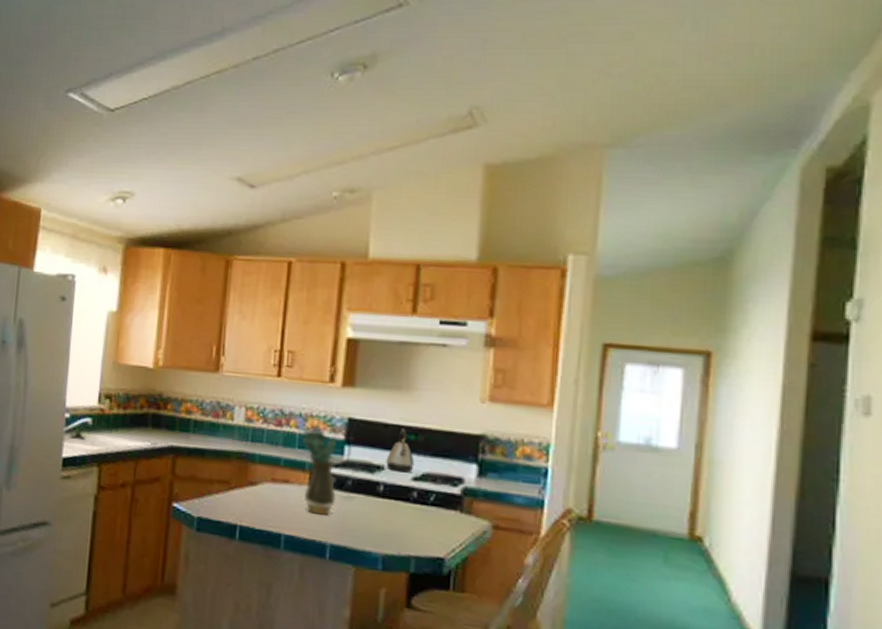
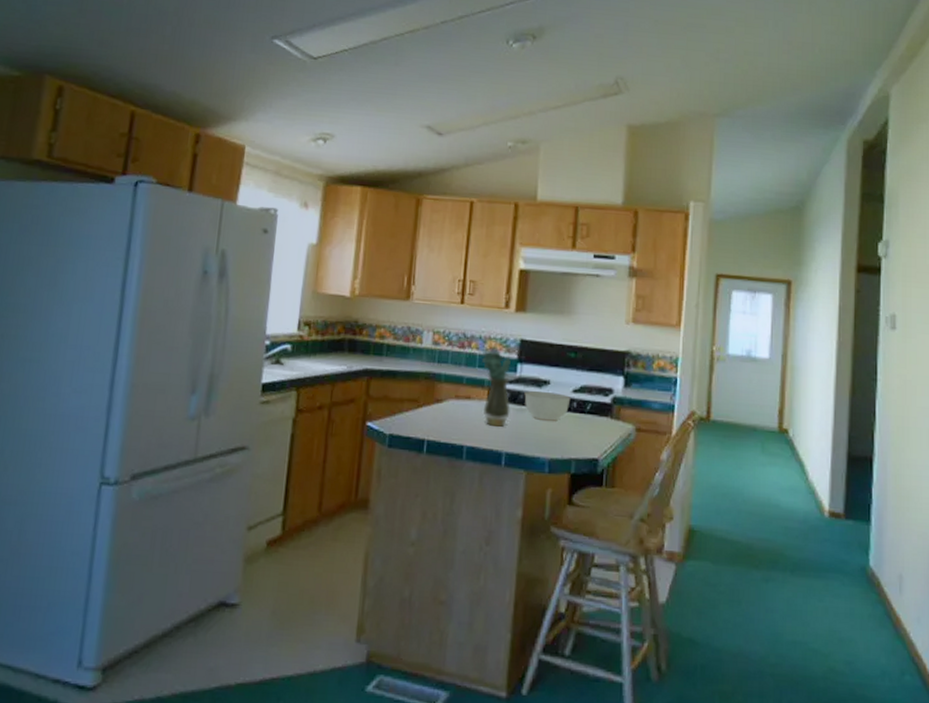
bowl: none [352,476,410,512] -> present [524,391,571,421]
kettle: present [385,428,415,473] -> none [551,347,575,386]

